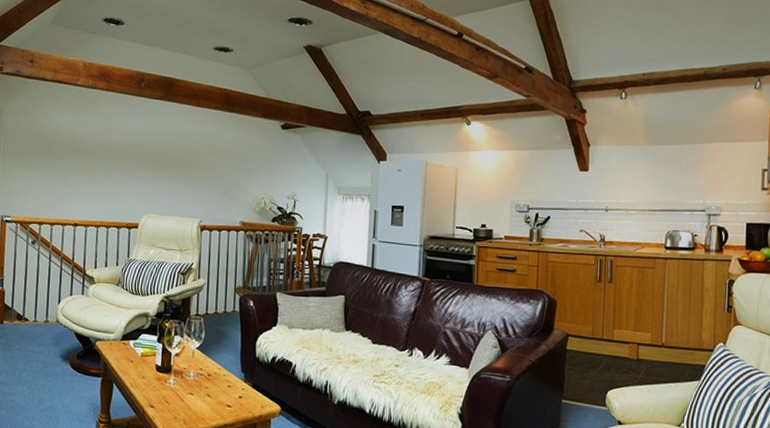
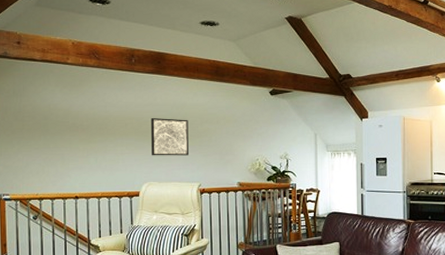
wall art: none [153,147,194,189] -> present [151,118,188,156]

